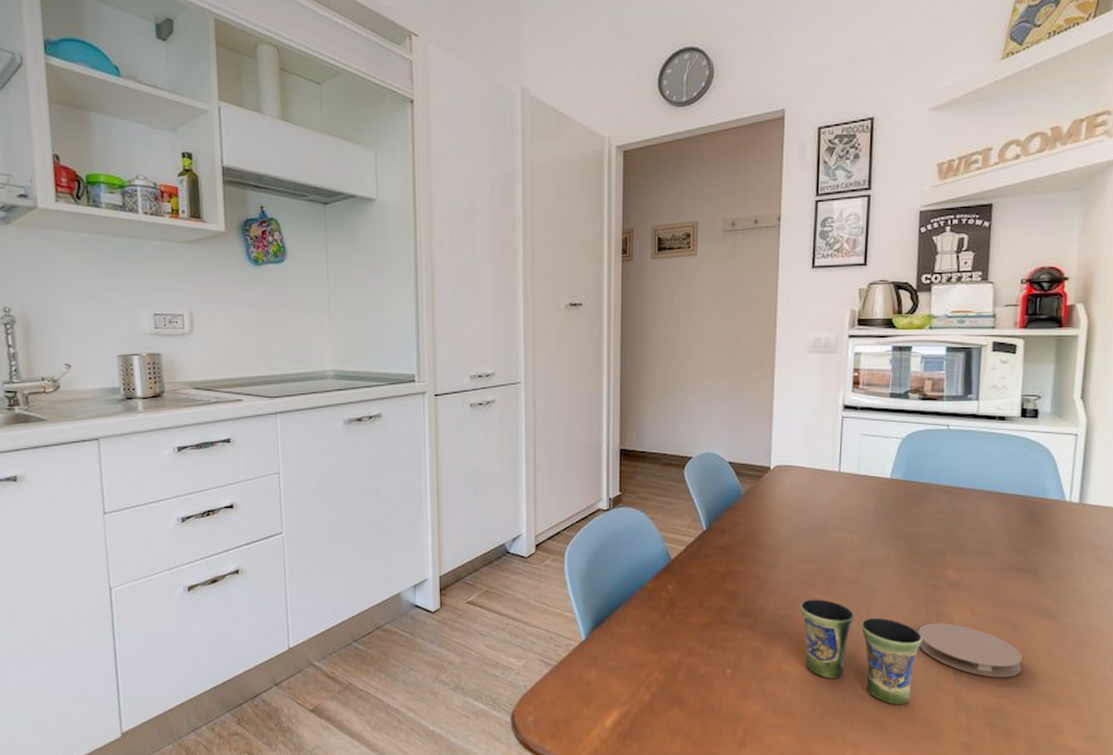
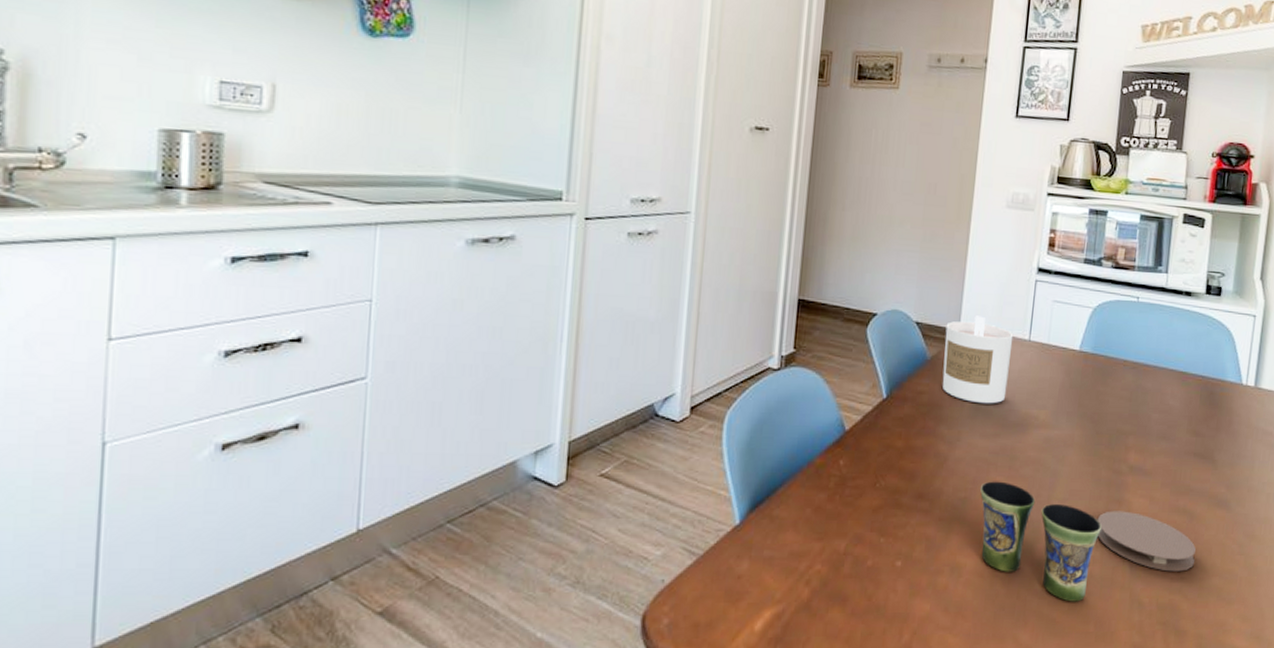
candle: none [757,453,823,531] -> present [942,316,1014,404]

